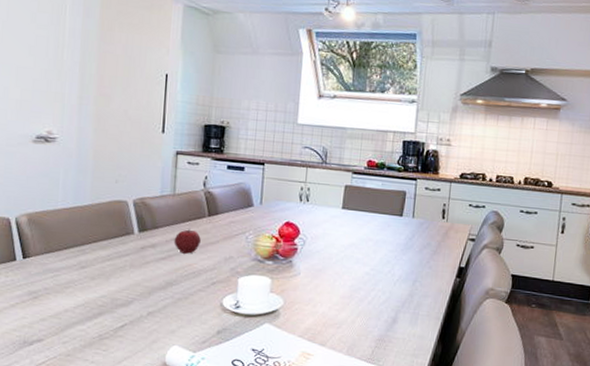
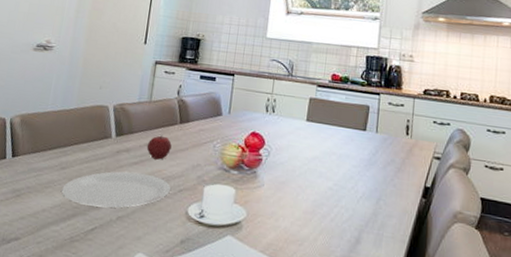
plate: none [84,267,203,304] -> present [62,171,171,208]

